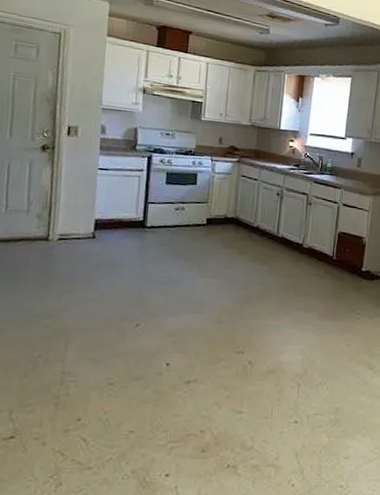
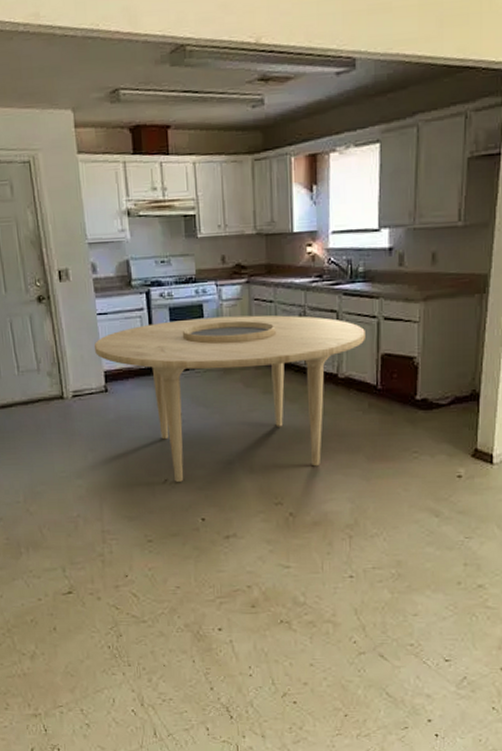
dining table: none [89,183,328,327] -> present [95,315,365,482]

